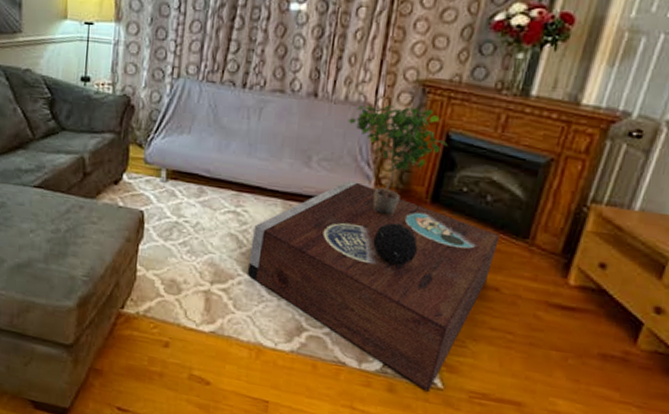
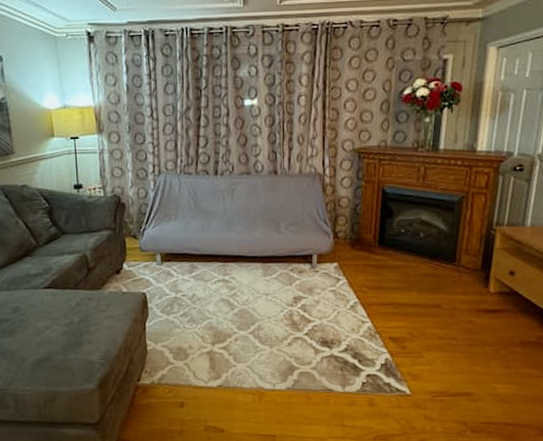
stereo: present [247,180,499,392] -> none [241,237,434,399]
potted plant: present [347,105,447,217] -> none [304,171,384,263]
decorative orb: present [373,222,419,266] -> none [339,266,375,301]

